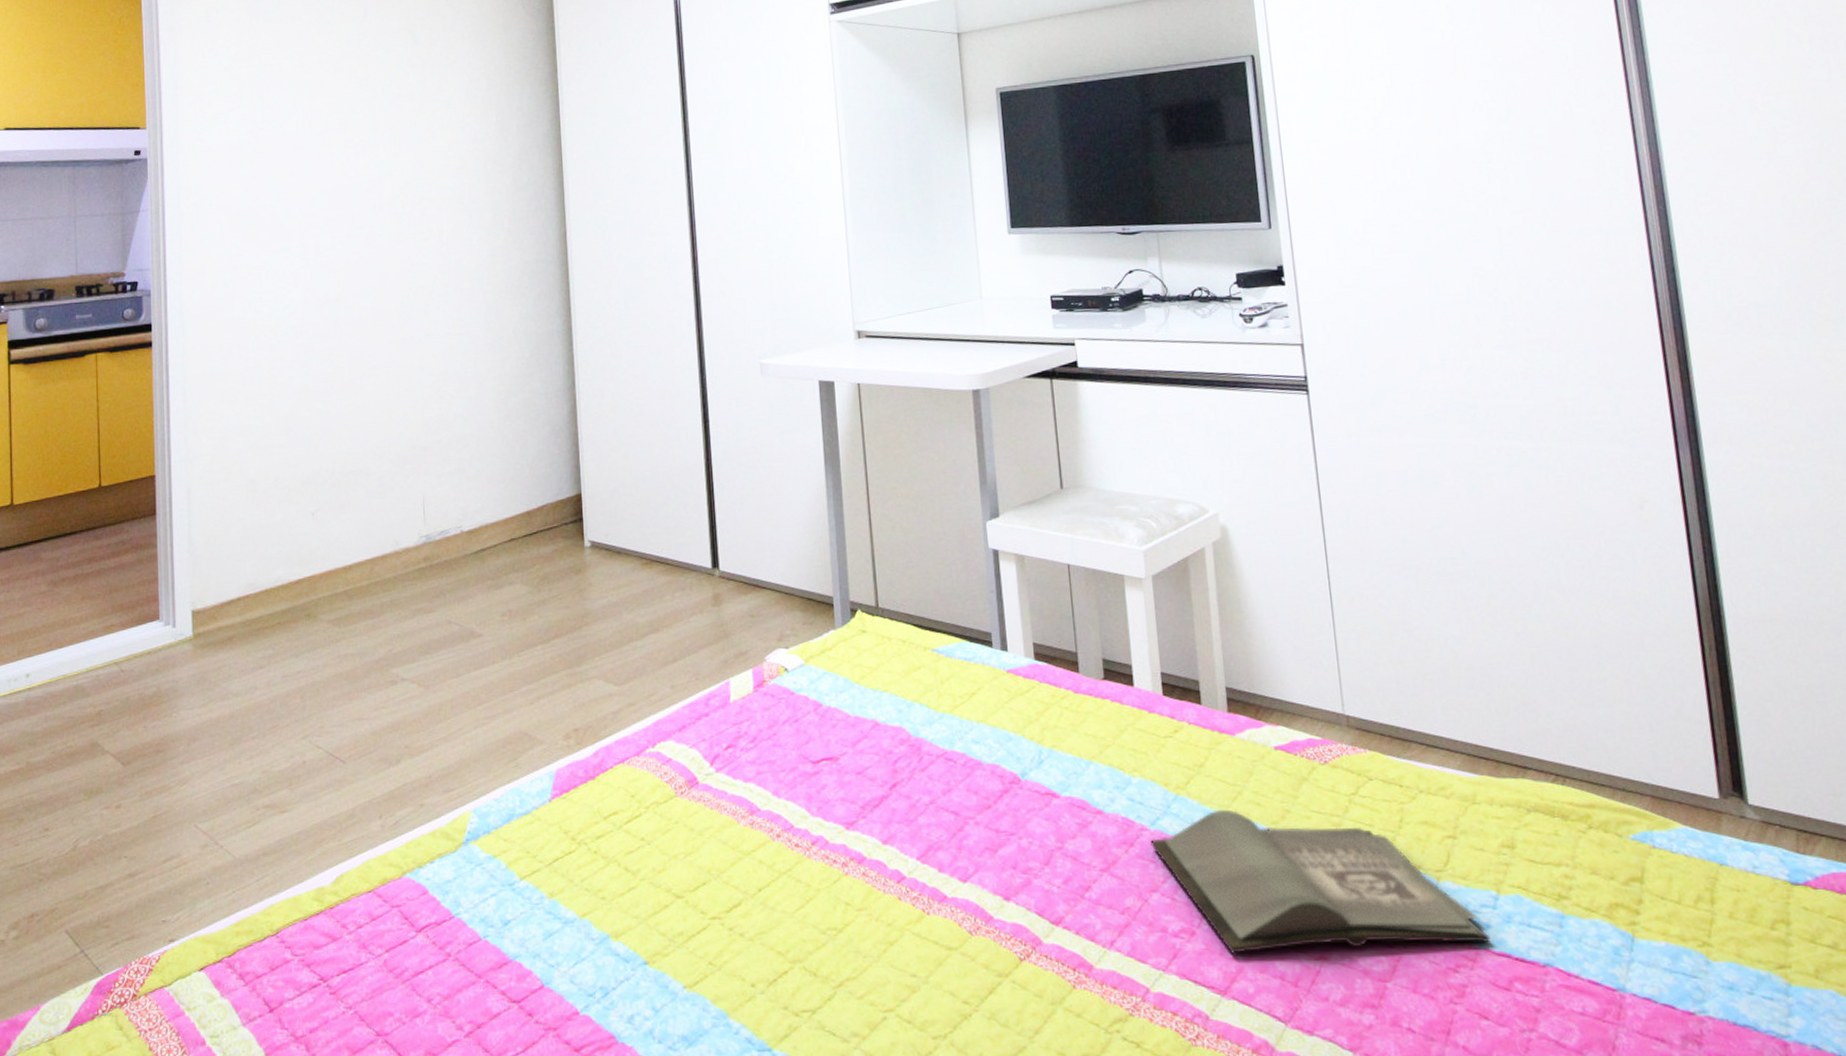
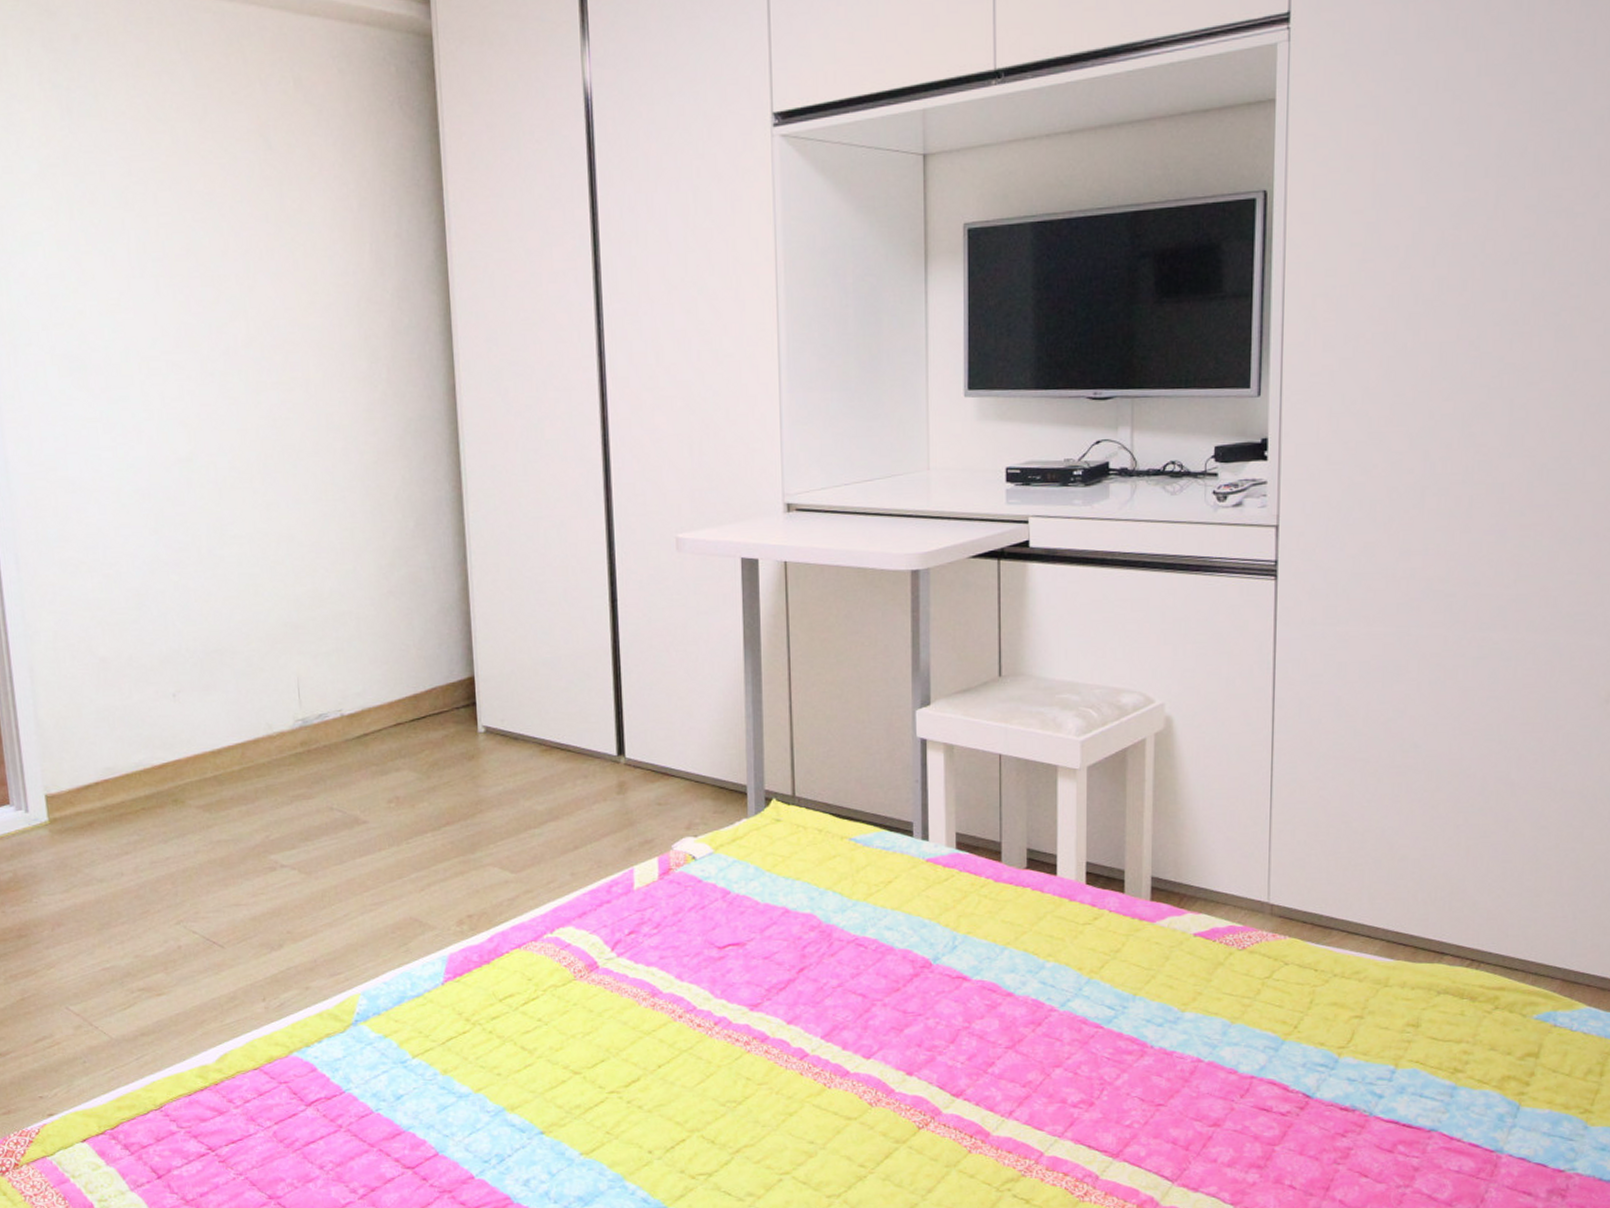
hardback book: present [1150,809,1492,954] -> none [1058,992,1383,1122]

